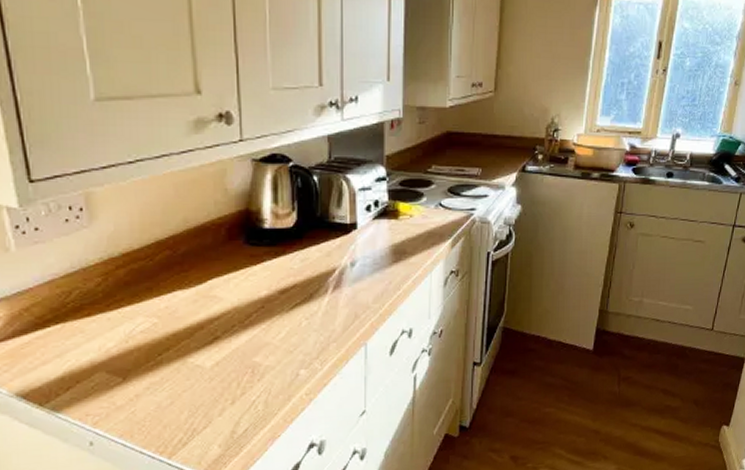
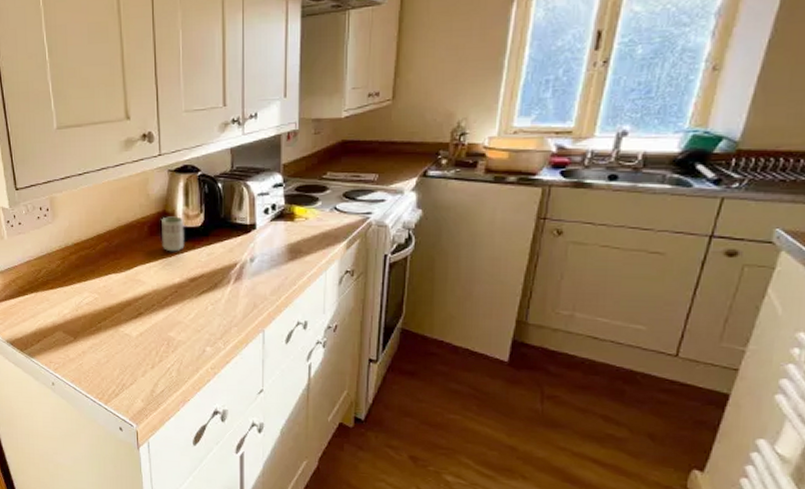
cup: none [244,216,273,259] -> present [162,216,185,252]

